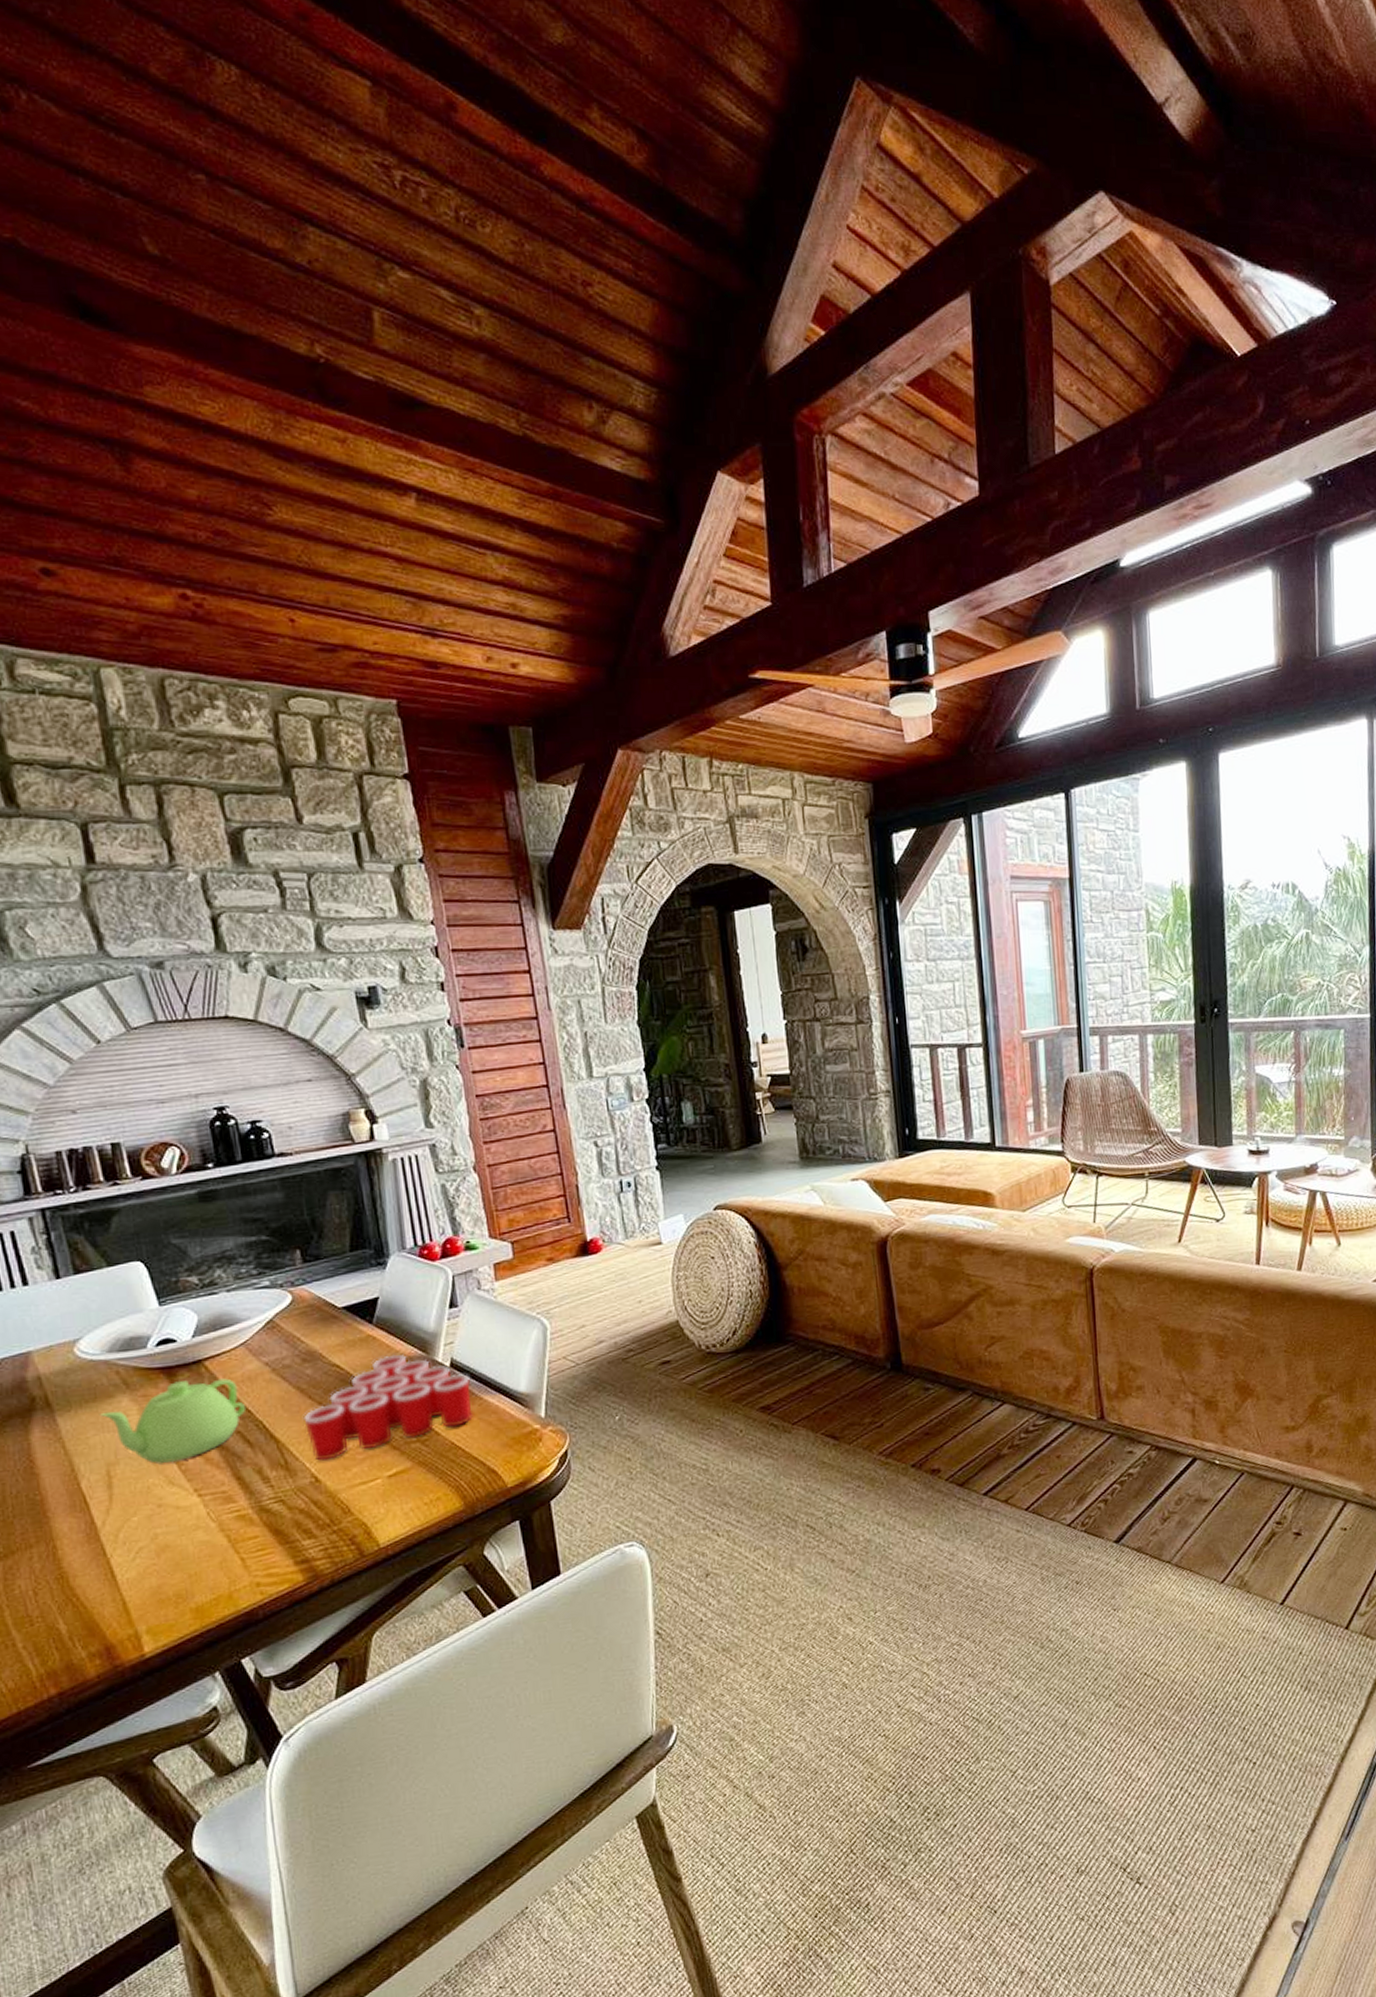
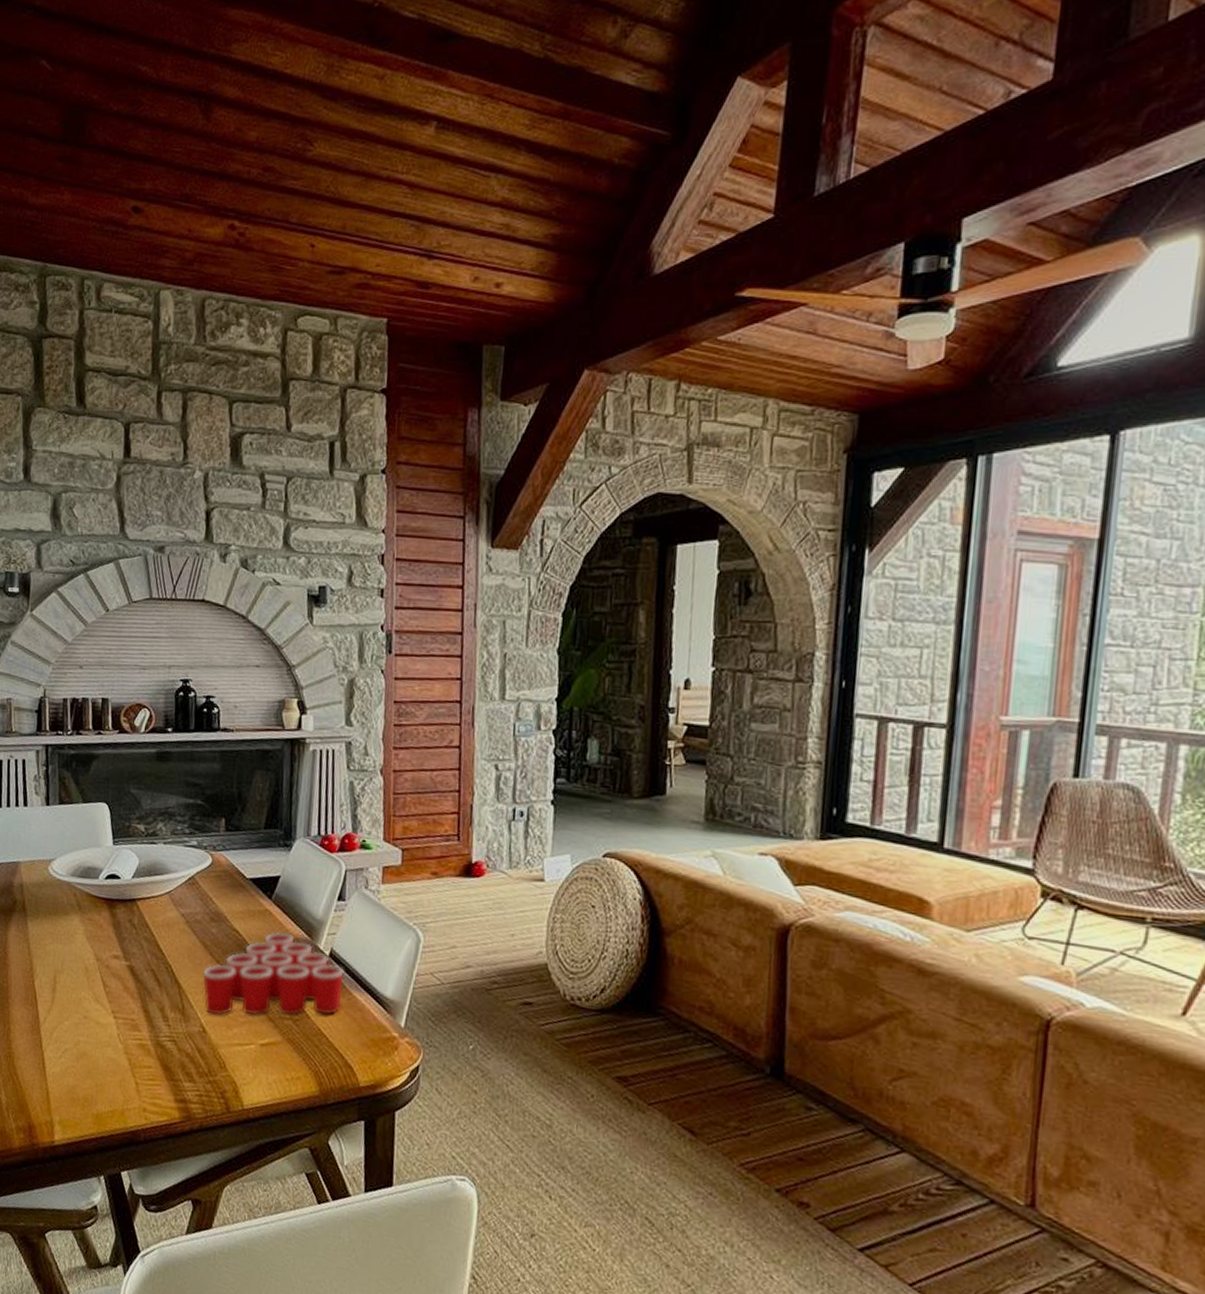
teapot: present [99,1378,247,1464] -> none [56,913,162,983]

